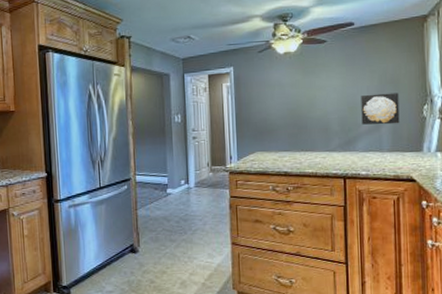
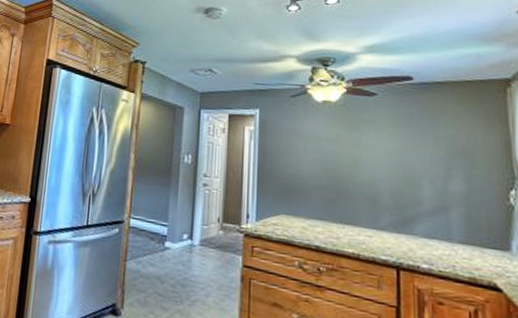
wall art: present [361,92,400,125] -> none [421,165,476,209]

